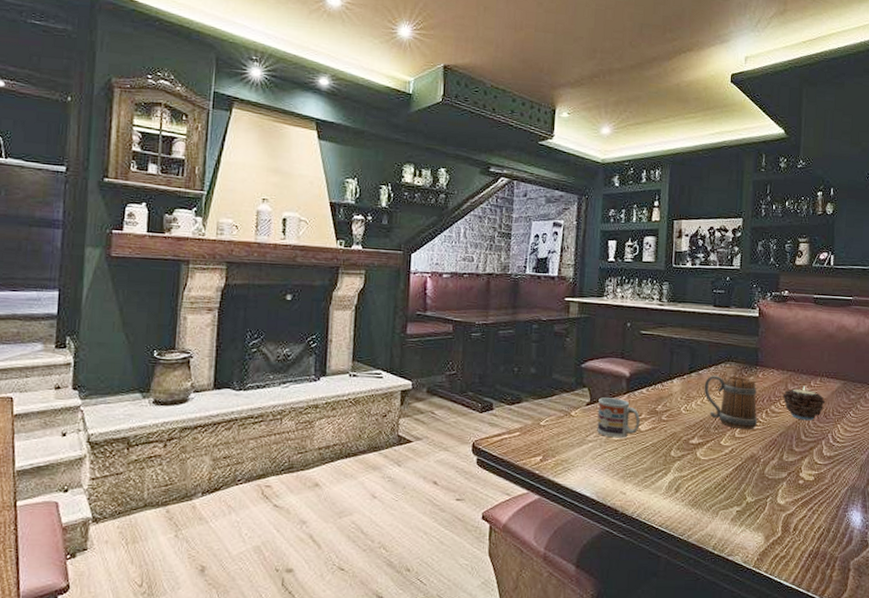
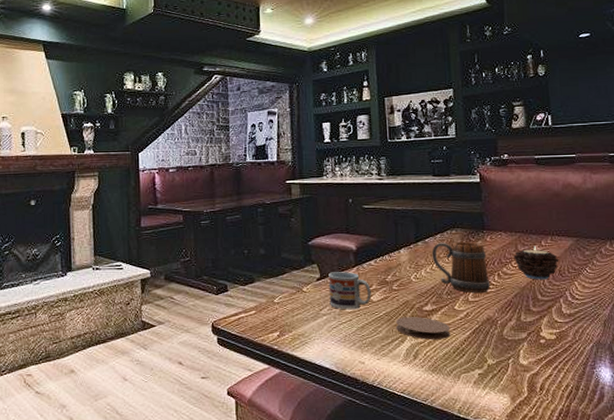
coaster: none [660,449,715,474] -> present [395,317,451,340]

